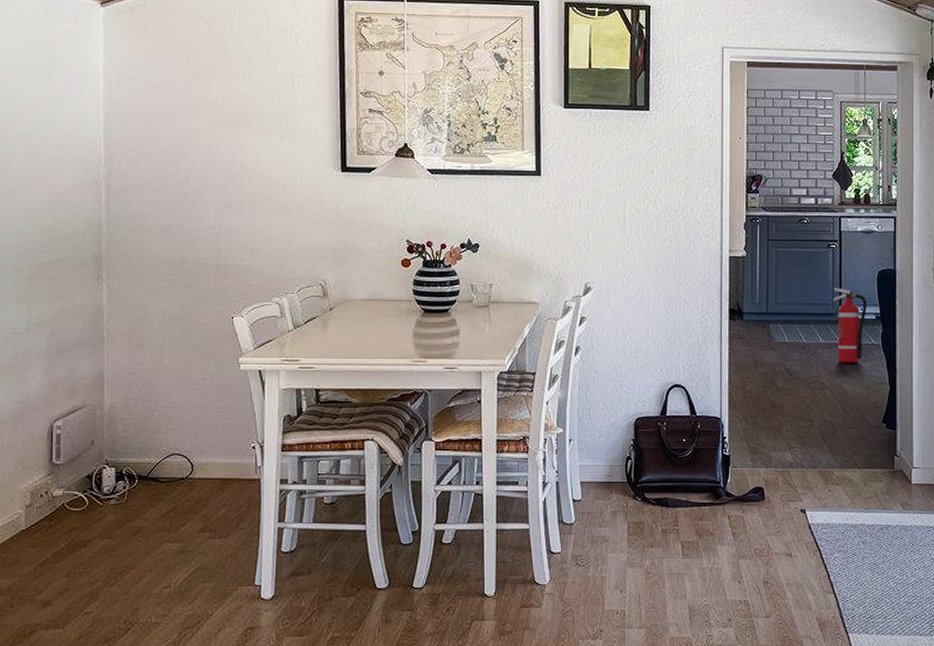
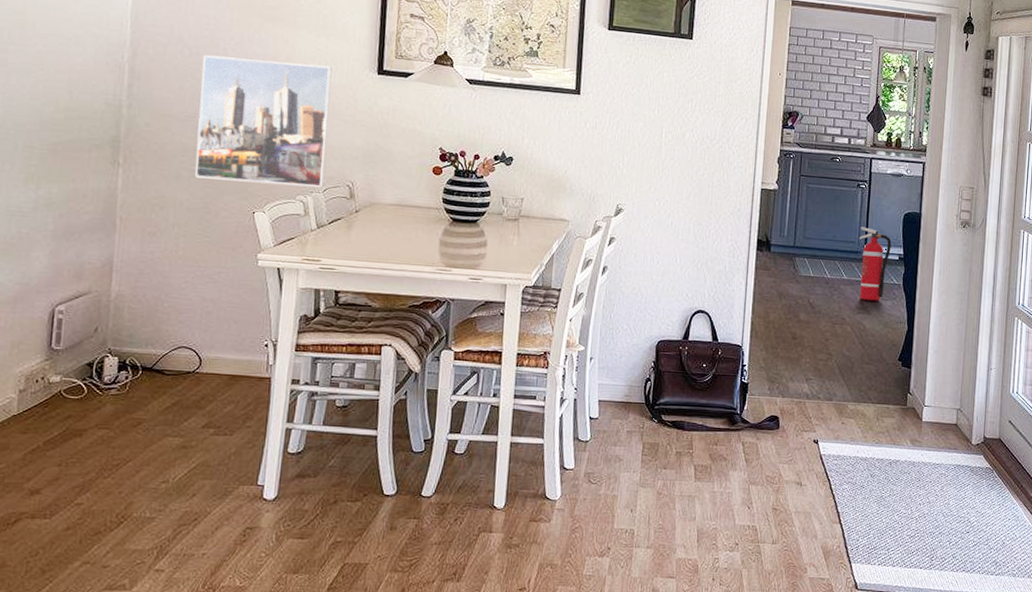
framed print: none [173,166,298,289] -> present [195,55,332,188]

